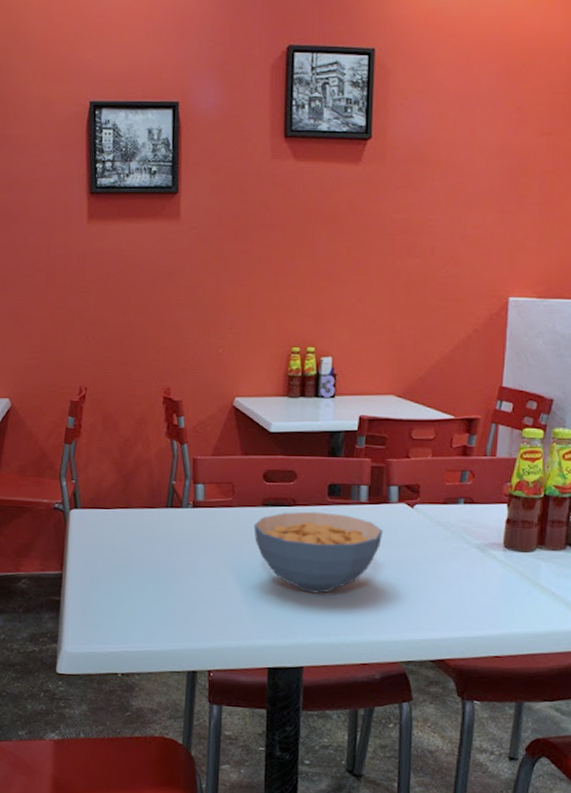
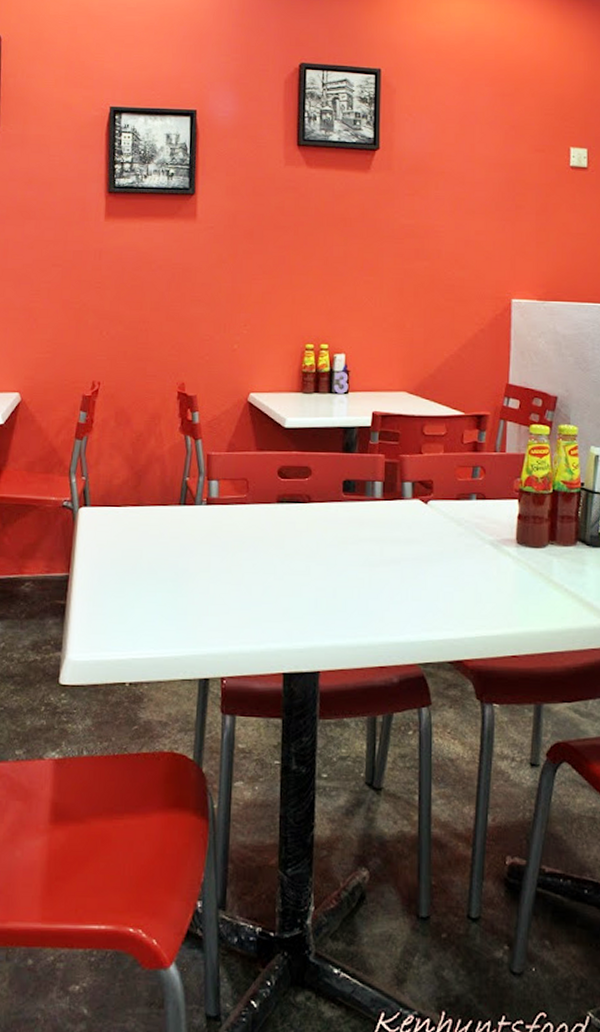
cereal bowl: present [253,511,384,594] -> none [268,508,398,593]

